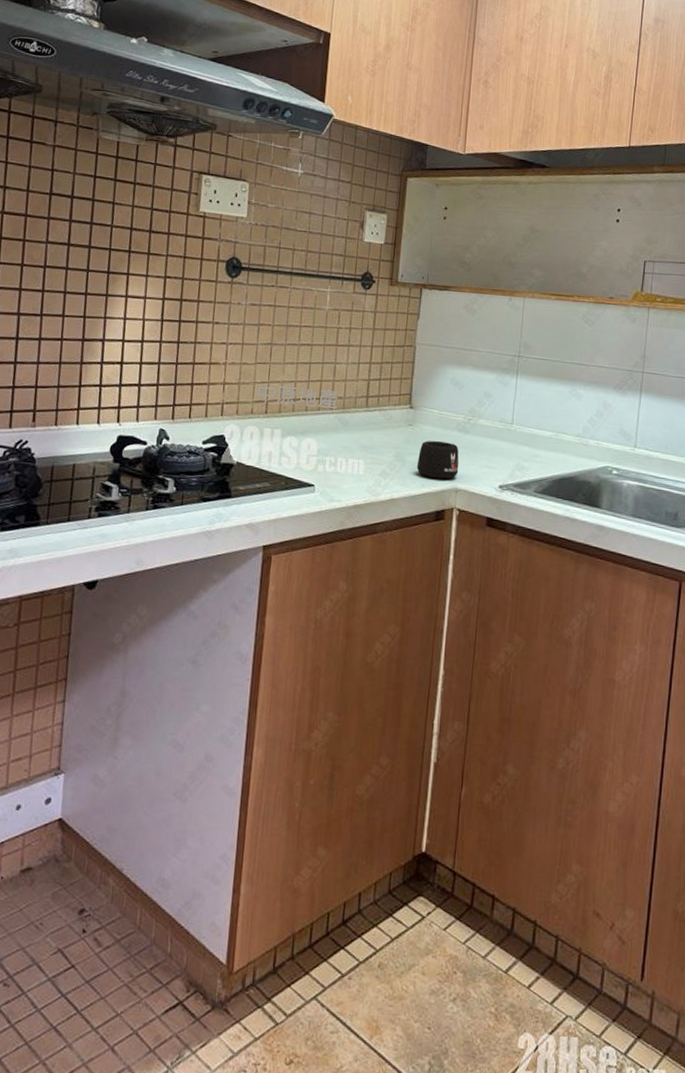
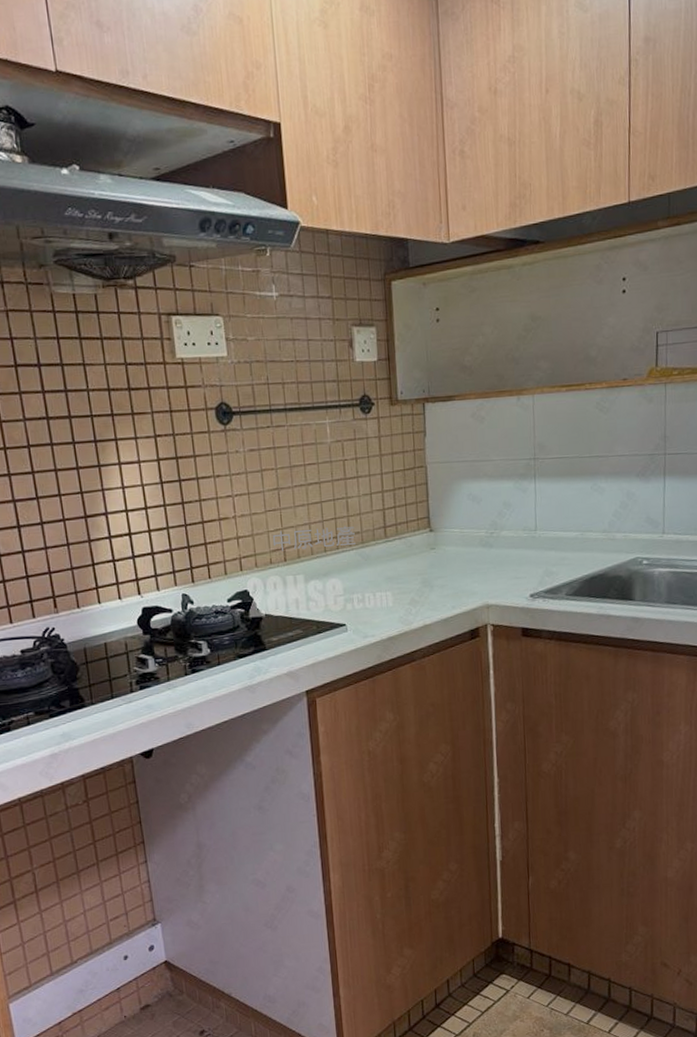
mug: present [416,440,459,479] -> none [445,559,488,598]

